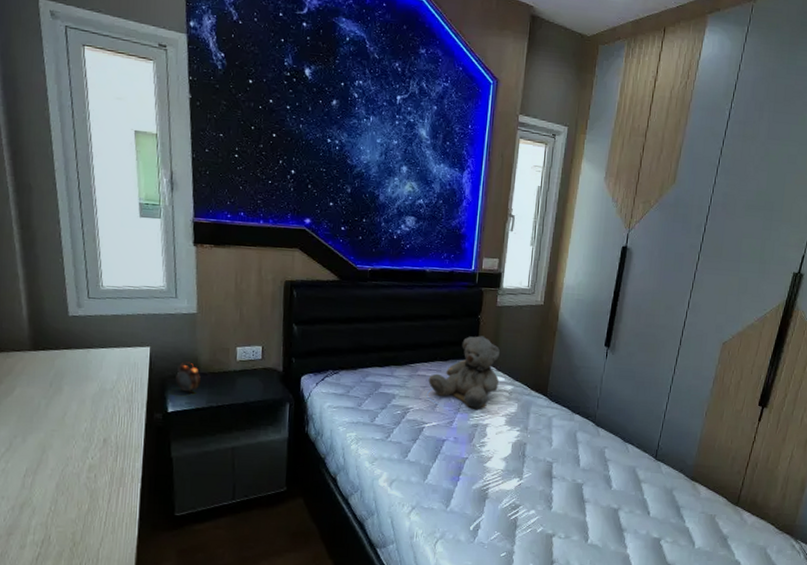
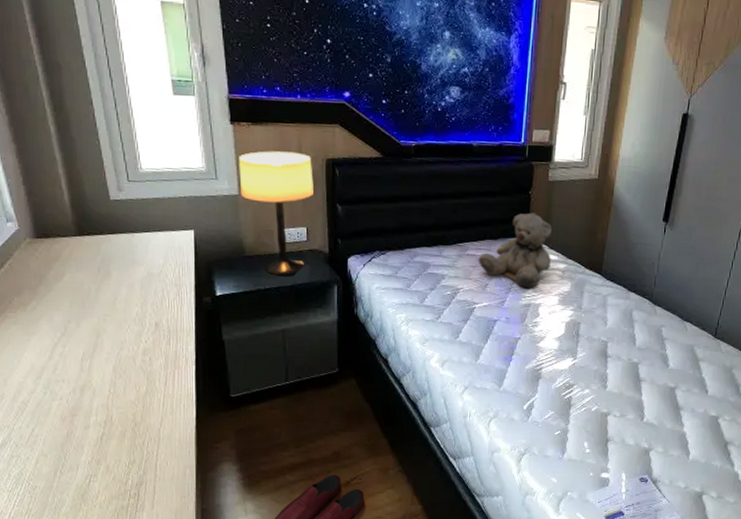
alarm clock: present [176,361,201,394] -> none [222,244,247,277]
table lamp: none [199,272,272,394] -> present [239,151,315,276]

